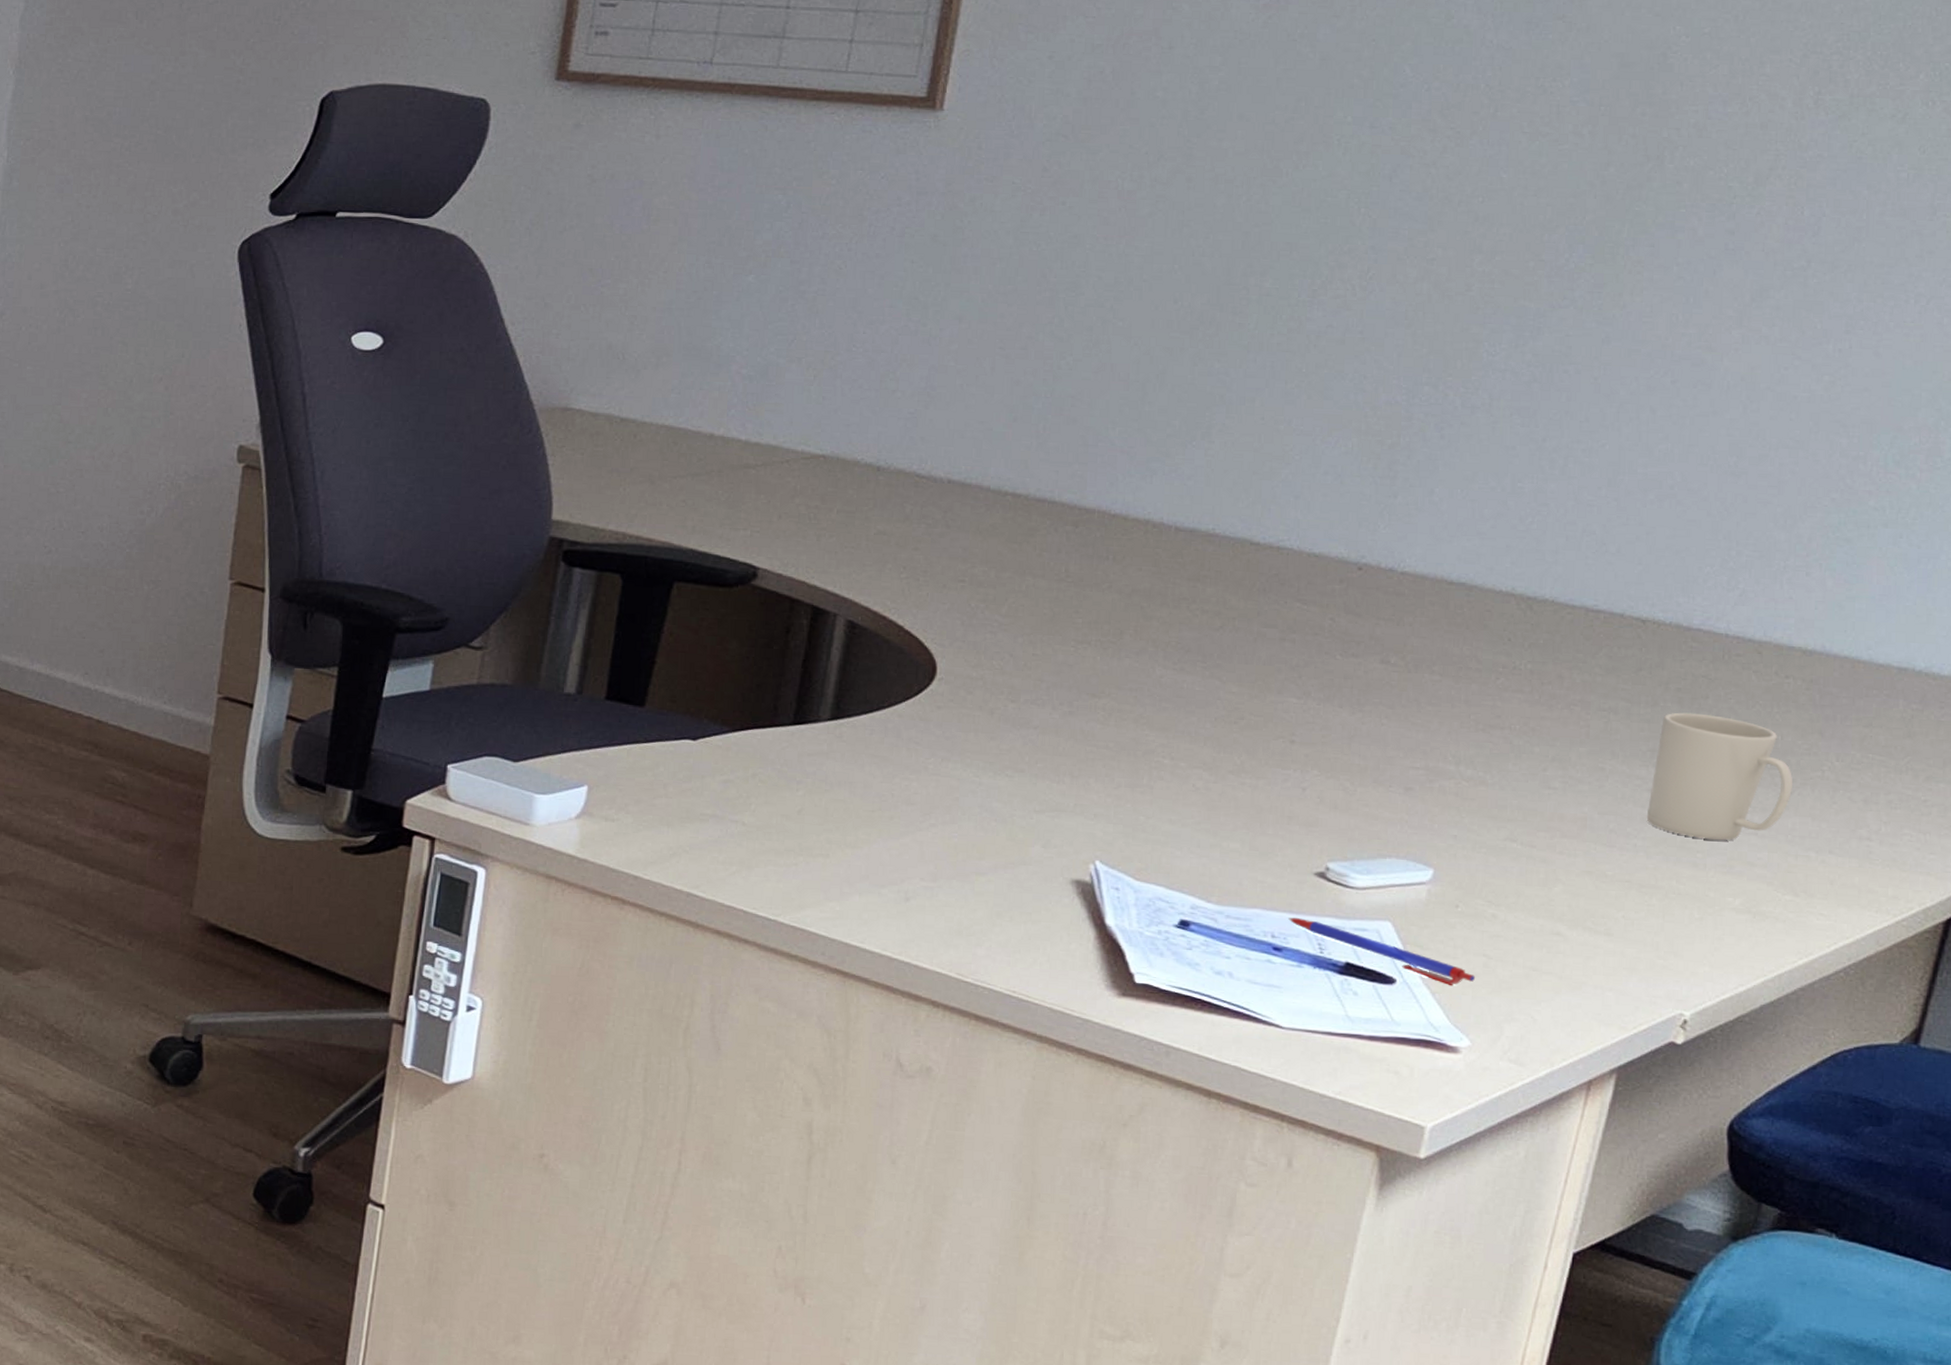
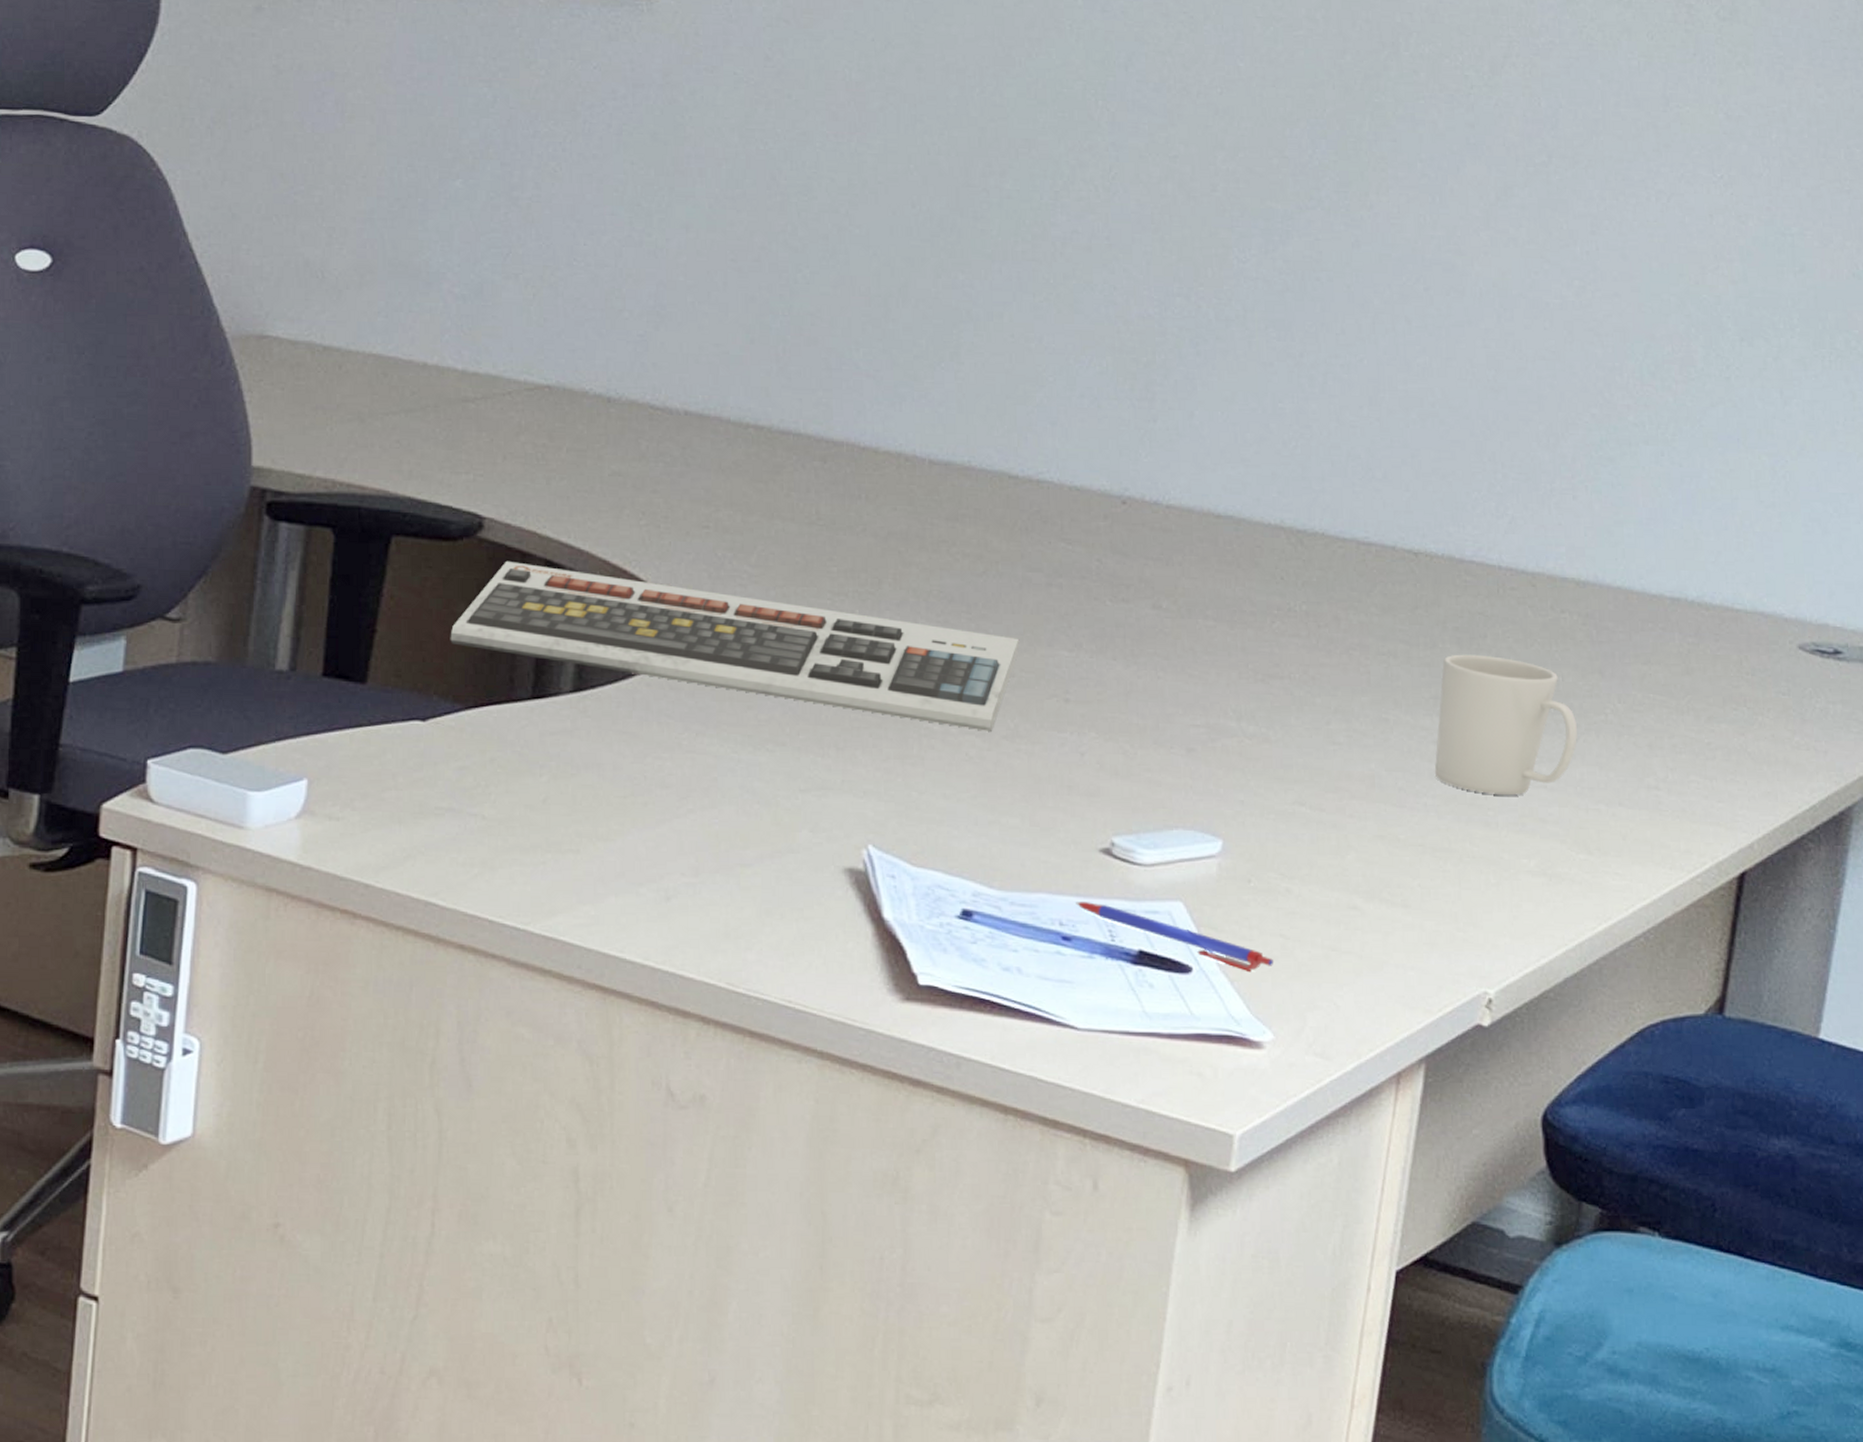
computer keyboard: none [721,605,1251,766] -> present [450,560,1020,731]

